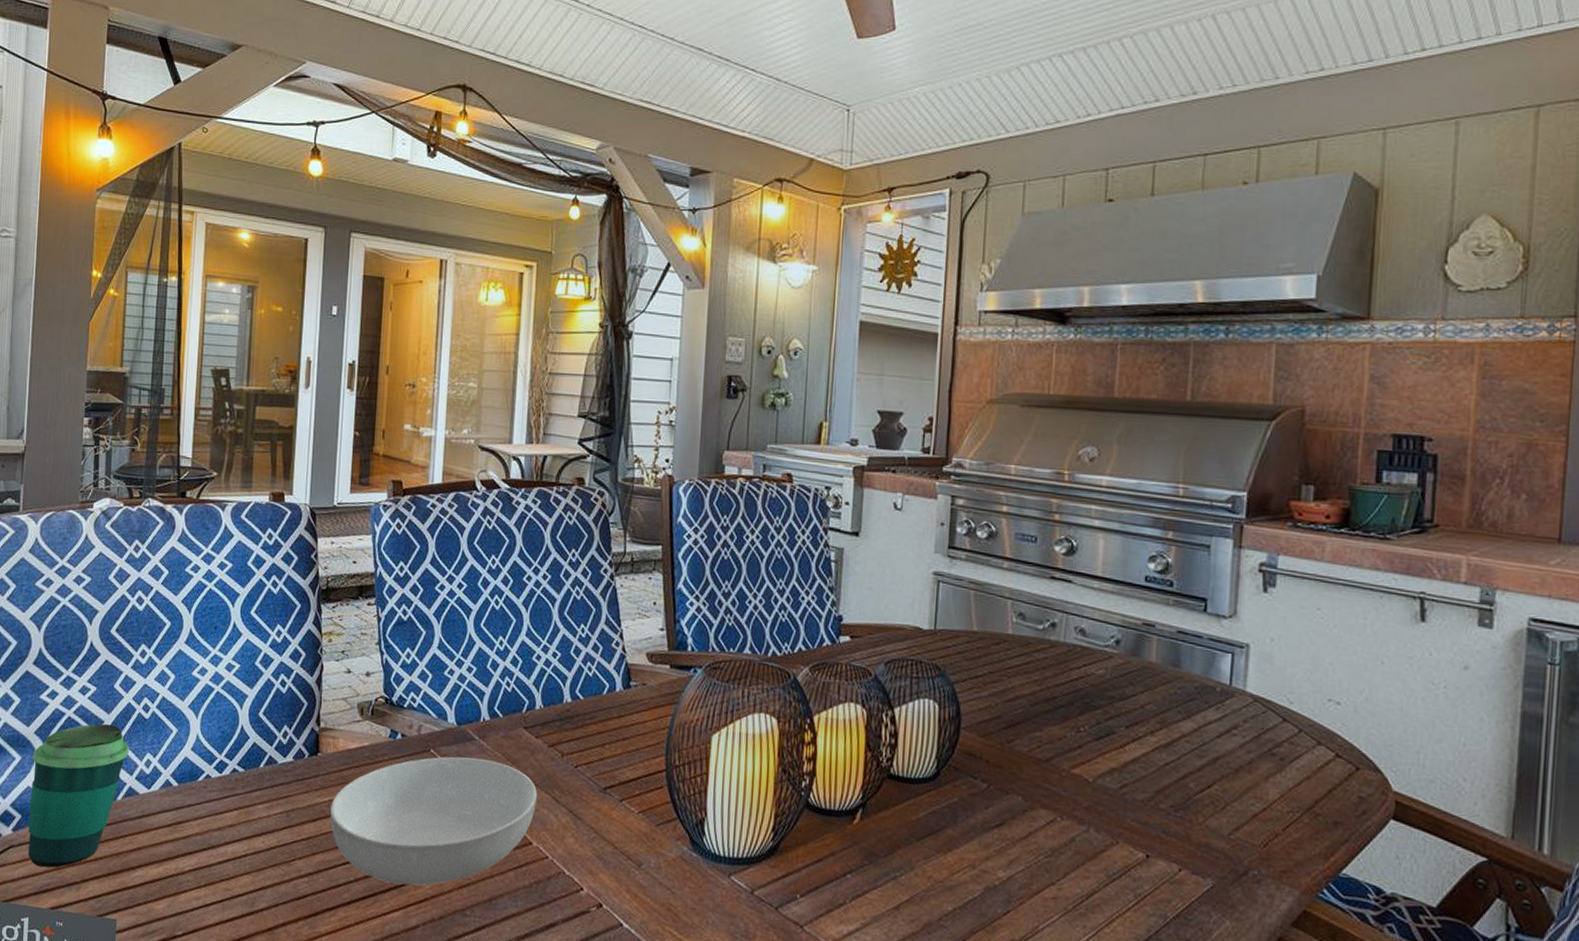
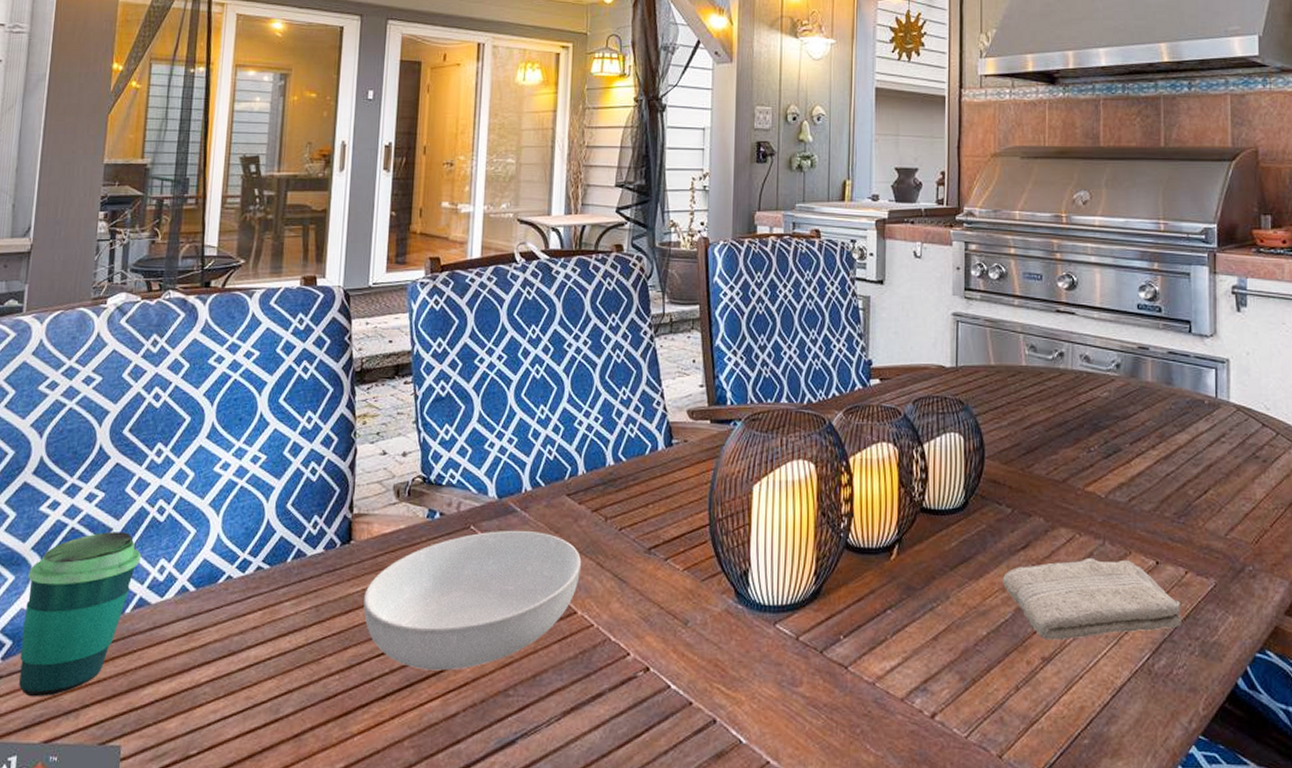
washcloth: none [972,843,1171,927] -> present [1002,557,1182,640]

